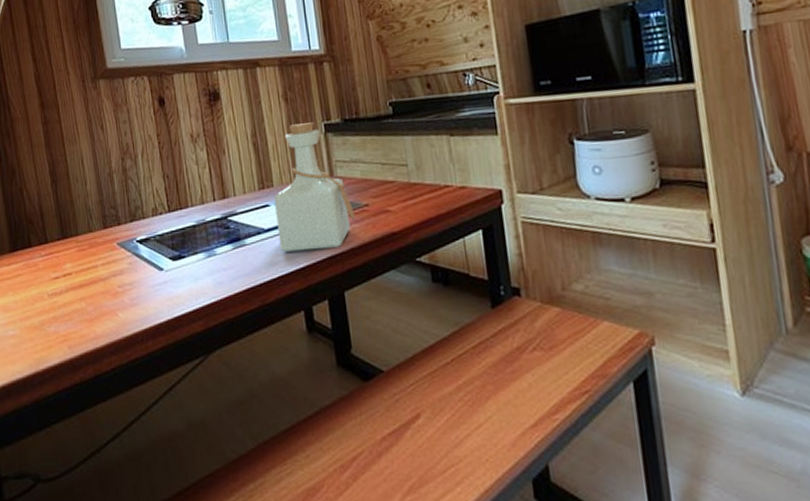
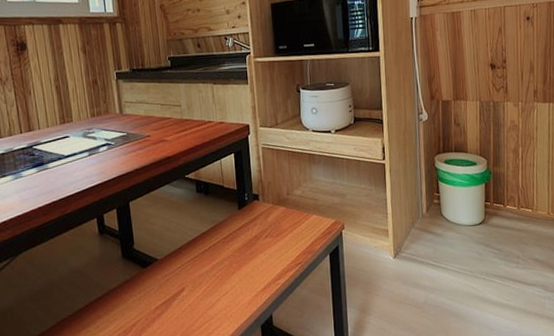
bottle: present [274,122,355,252] -> none [73,71,139,173]

